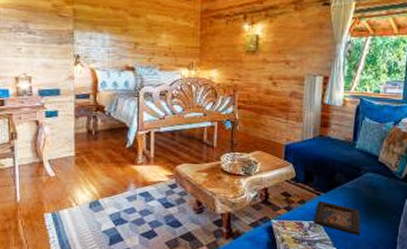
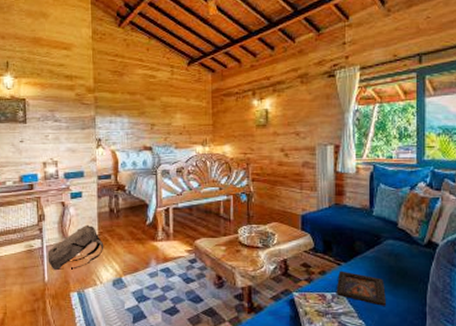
backpack: none [20,145,81,191] -> present [47,224,104,271]

